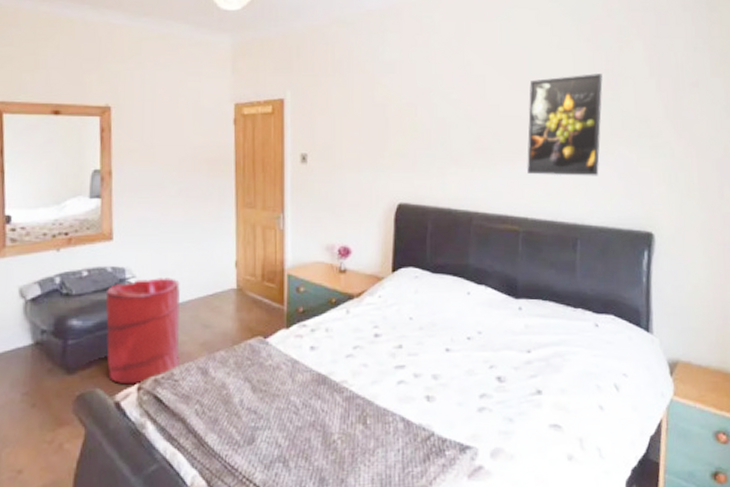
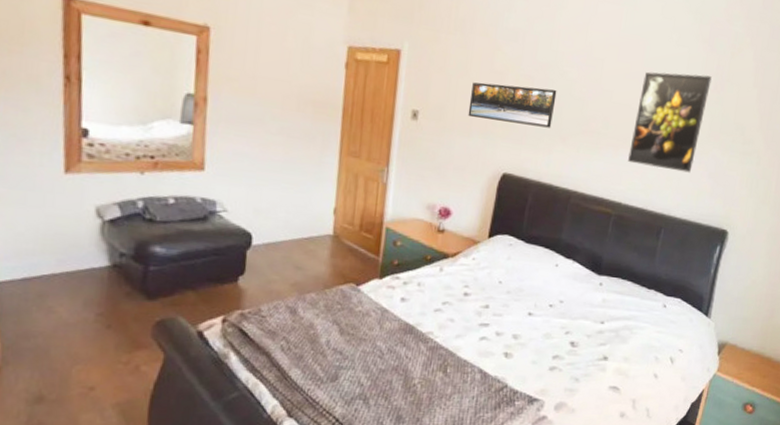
laundry hamper: present [106,278,181,385] -> none [191,214,274,317]
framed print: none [355,113,442,153] -> present [468,82,557,128]

